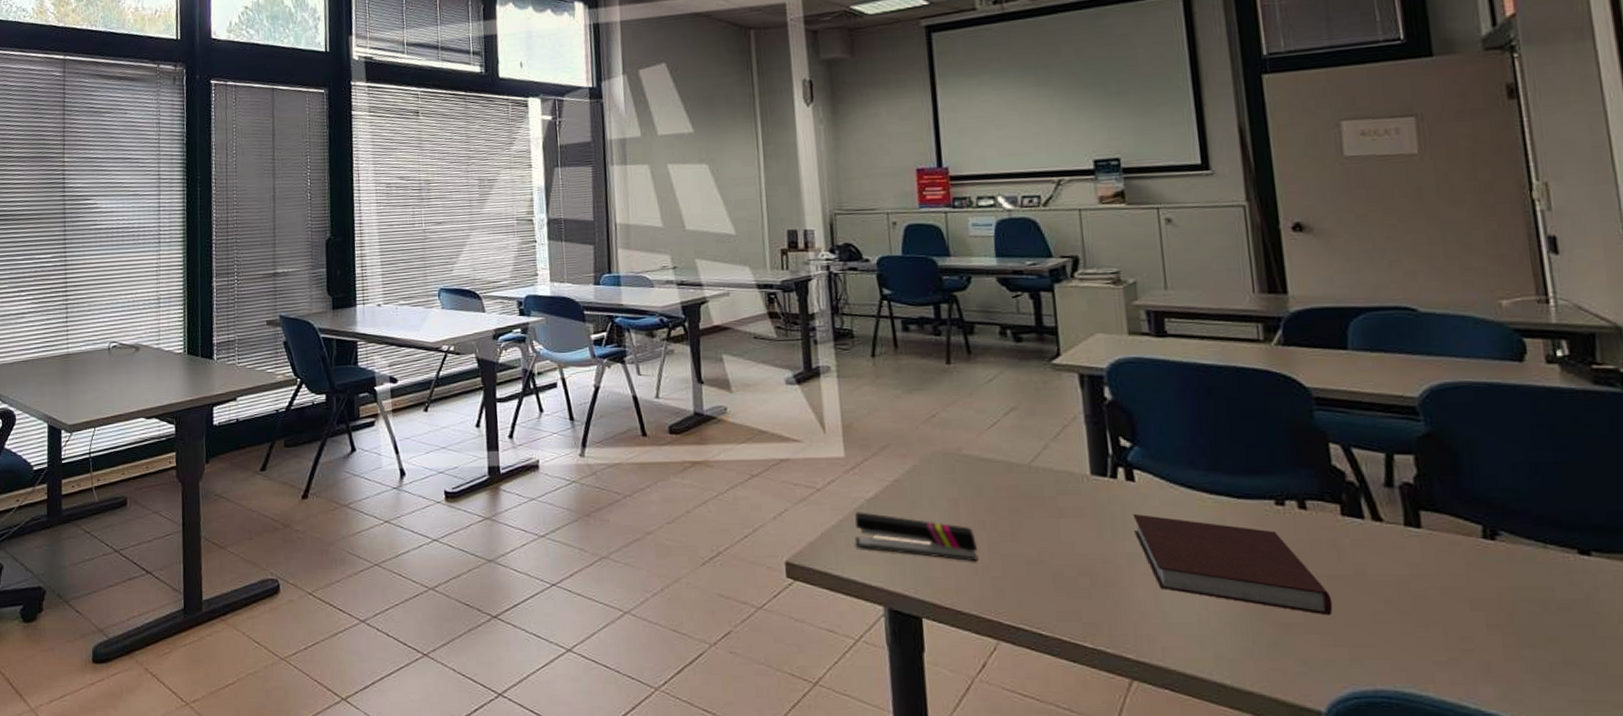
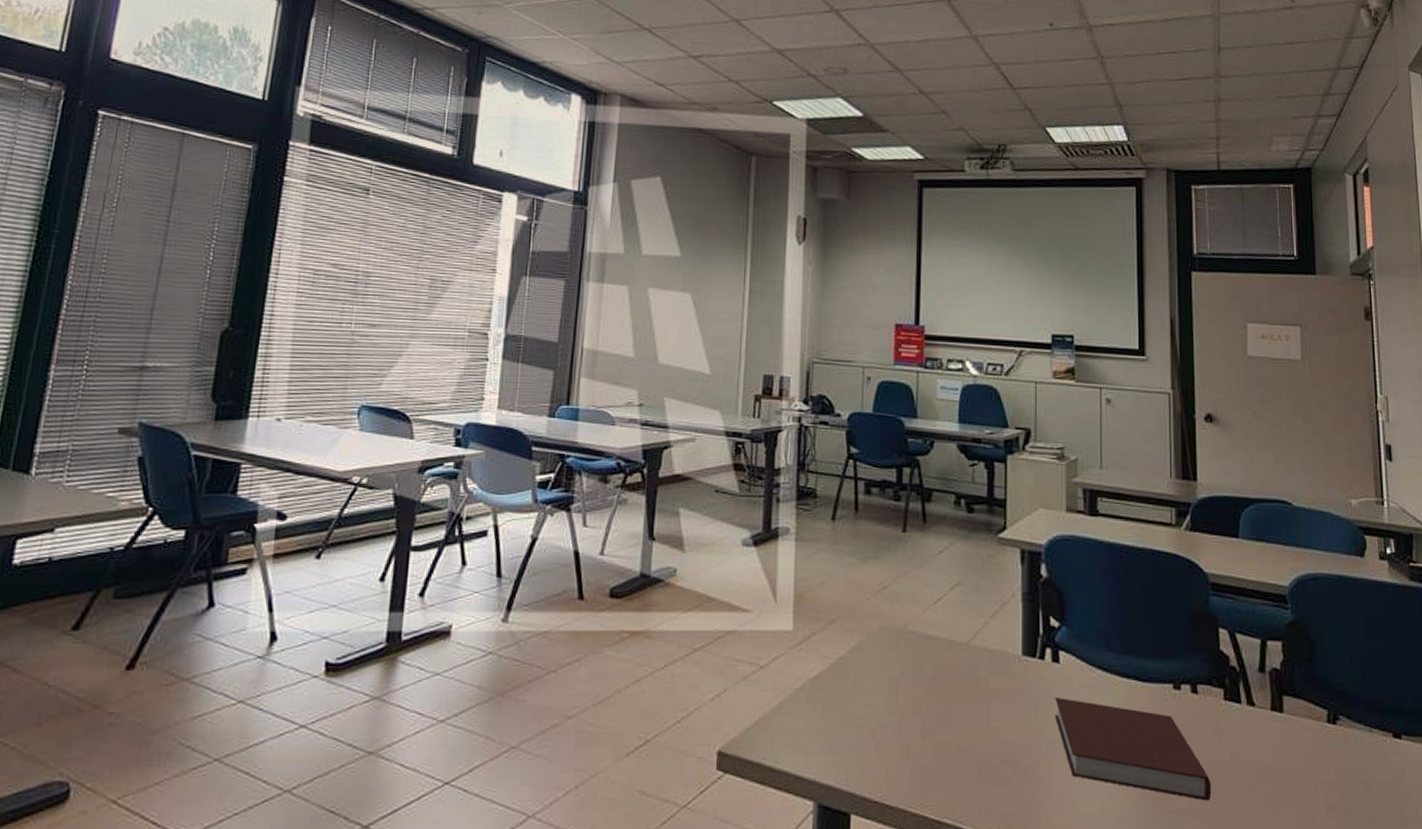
stapler: present [854,512,979,562] -> none [792,693,913,750]

